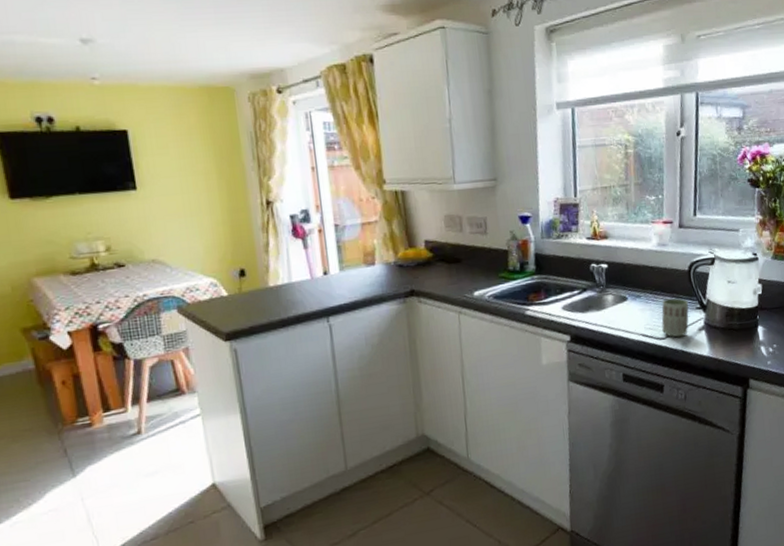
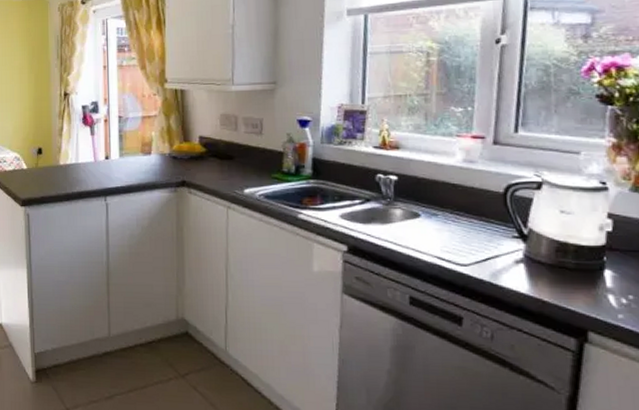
cup: present [661,298,689,338] -> none [464,221,503,267]

